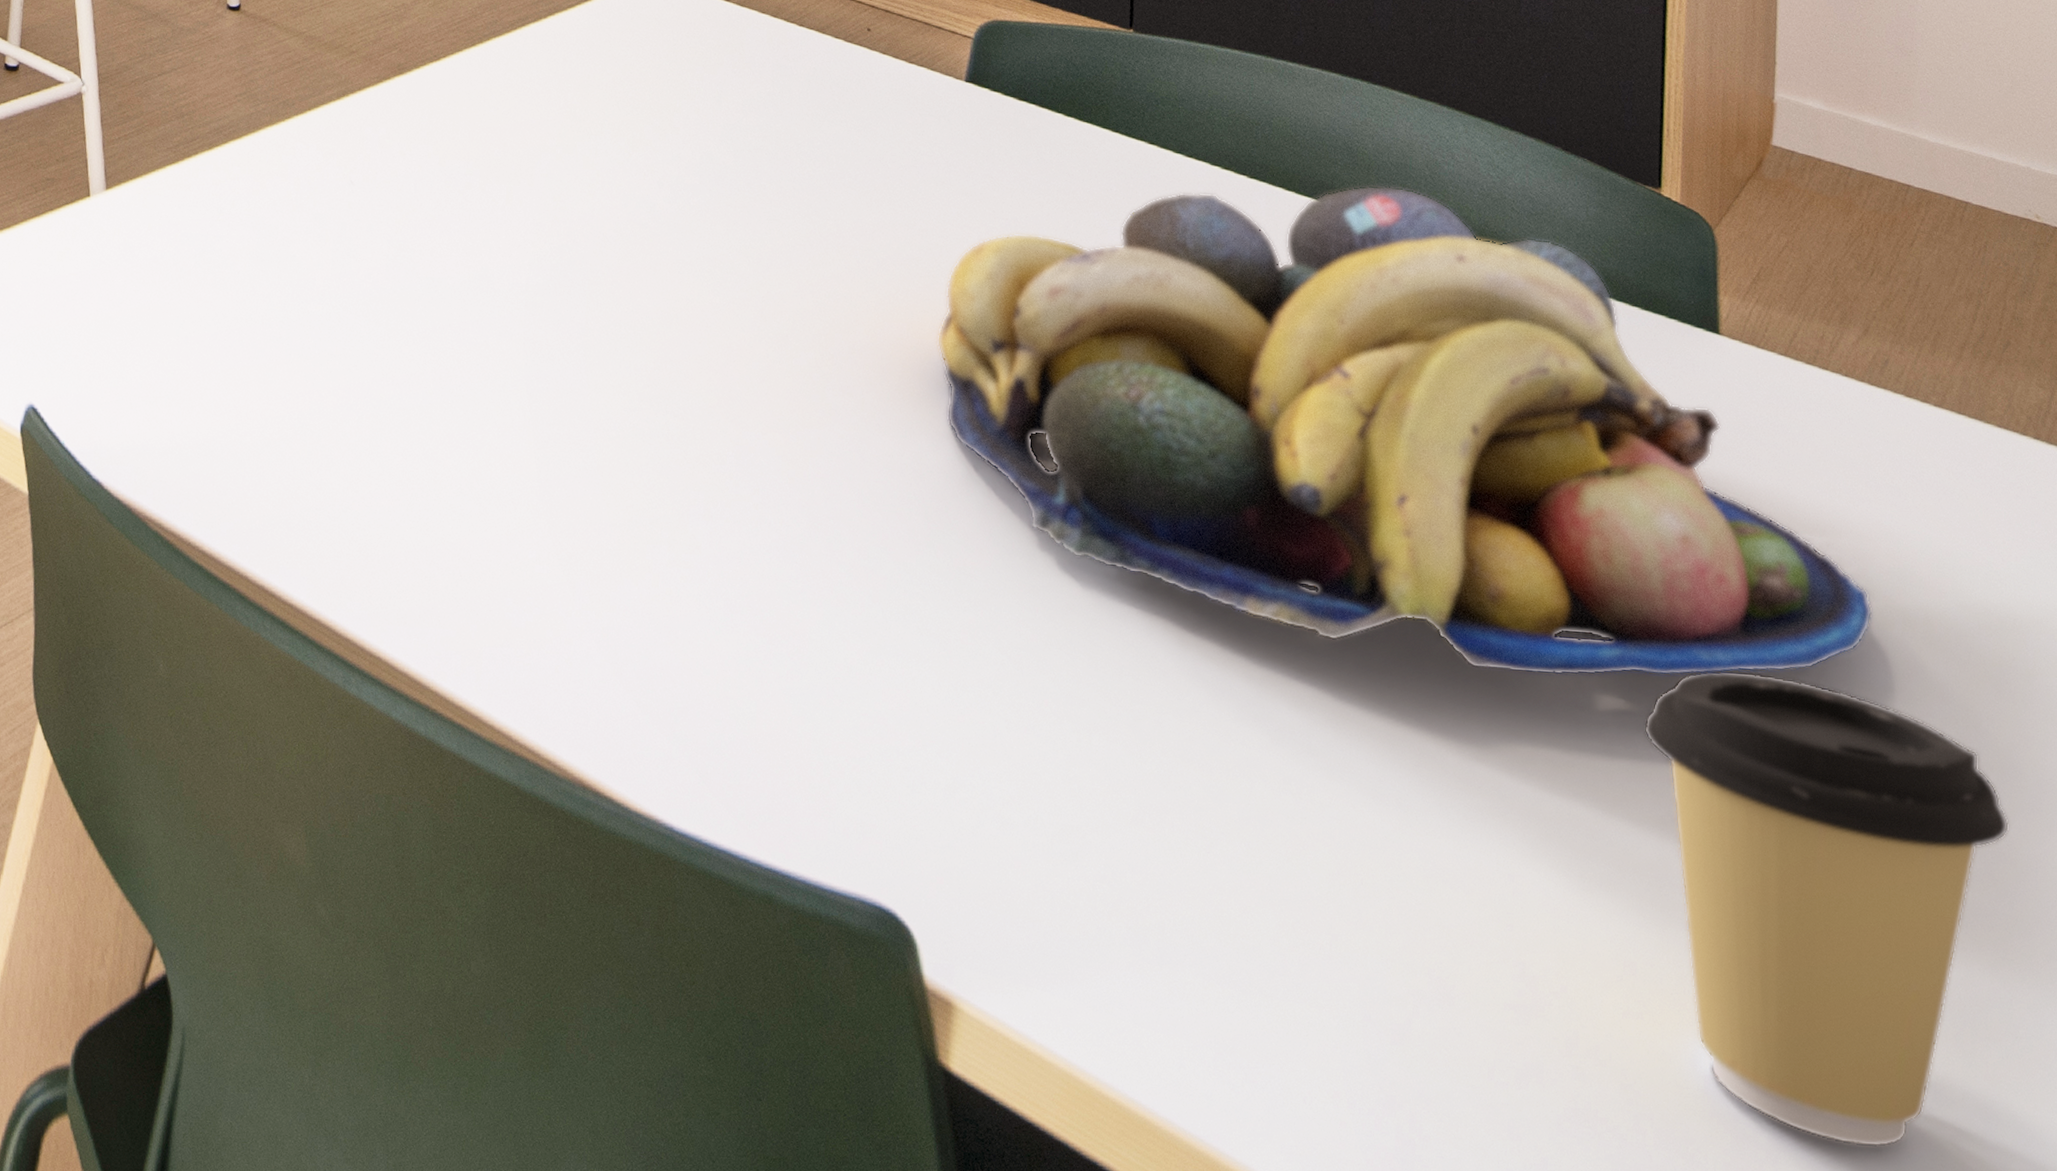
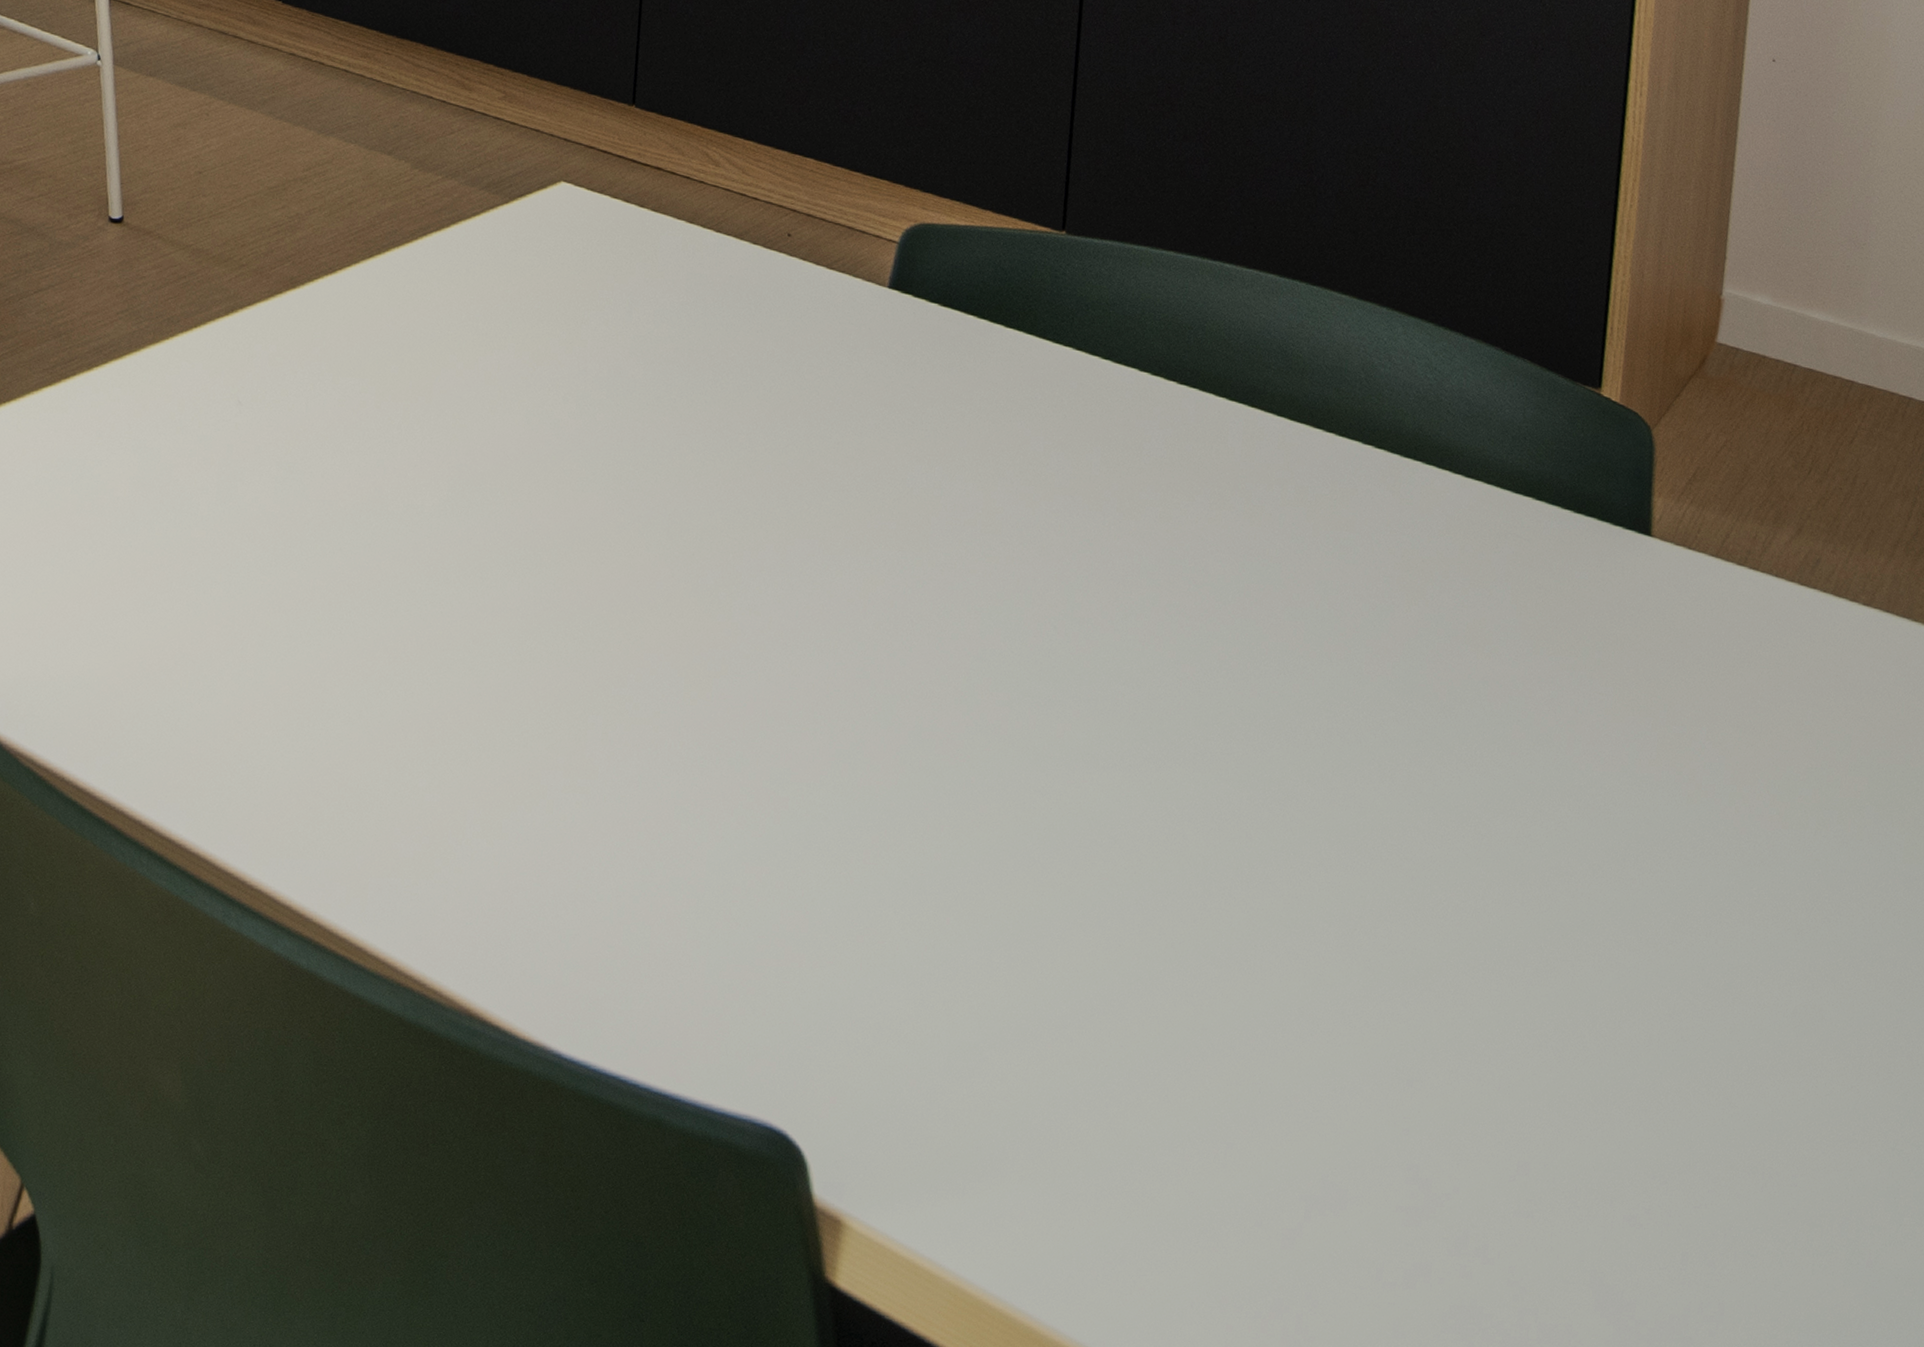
fruit bowl: present [936,185,1873,677] -> none [848,390,1788,883]
coffee cup: present [1643,670,2010,1148] -> none [1550,873,1909,1335]

